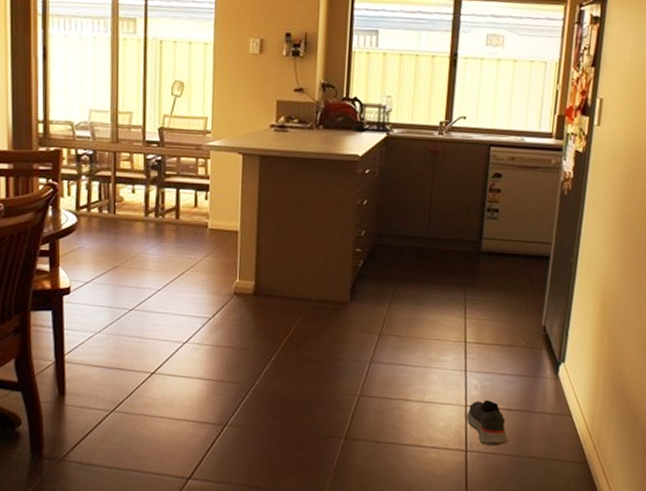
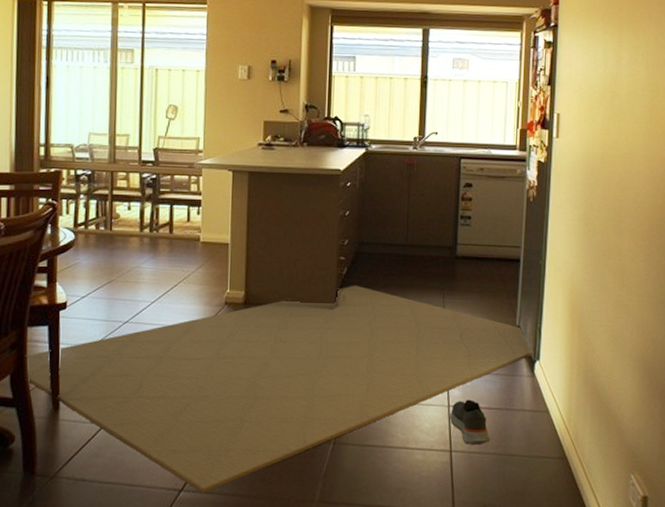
rug: none [29,278,558,483] -> present [25,285,533,494]

